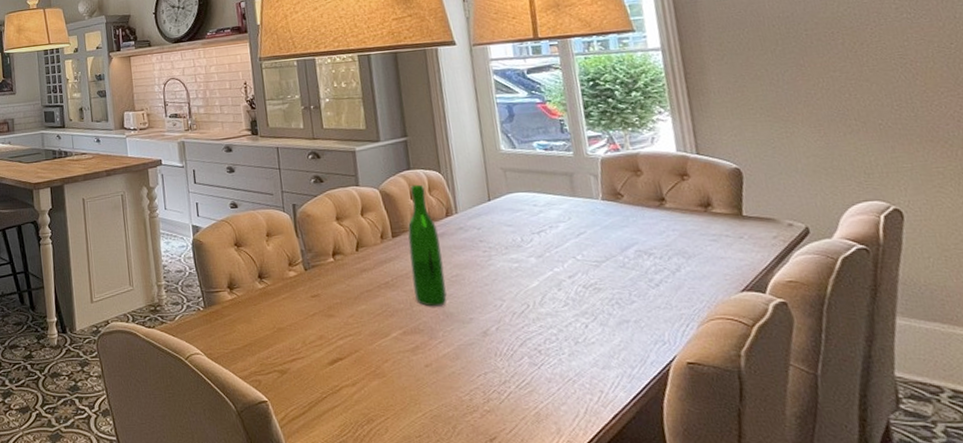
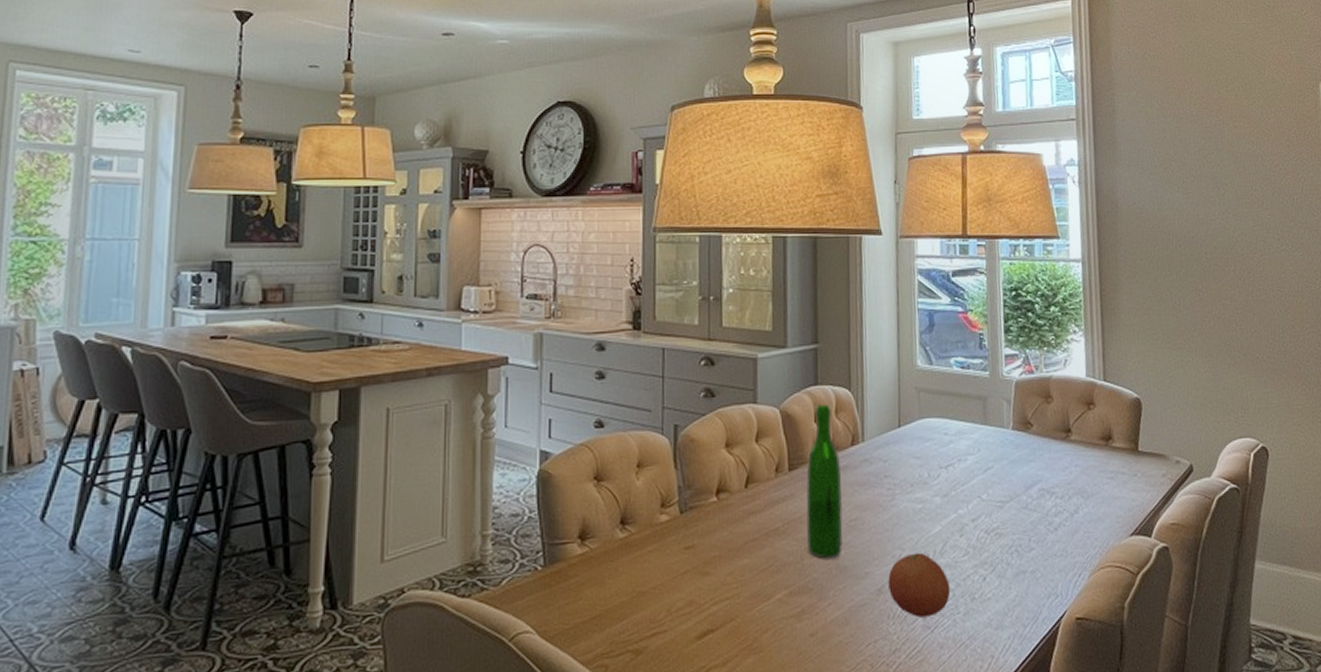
fruit: none [491,303,554,356] -> present [888,552,951,618]

